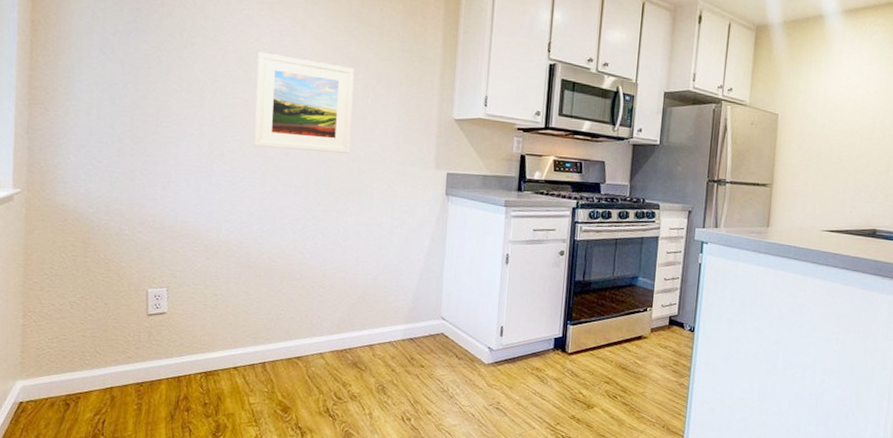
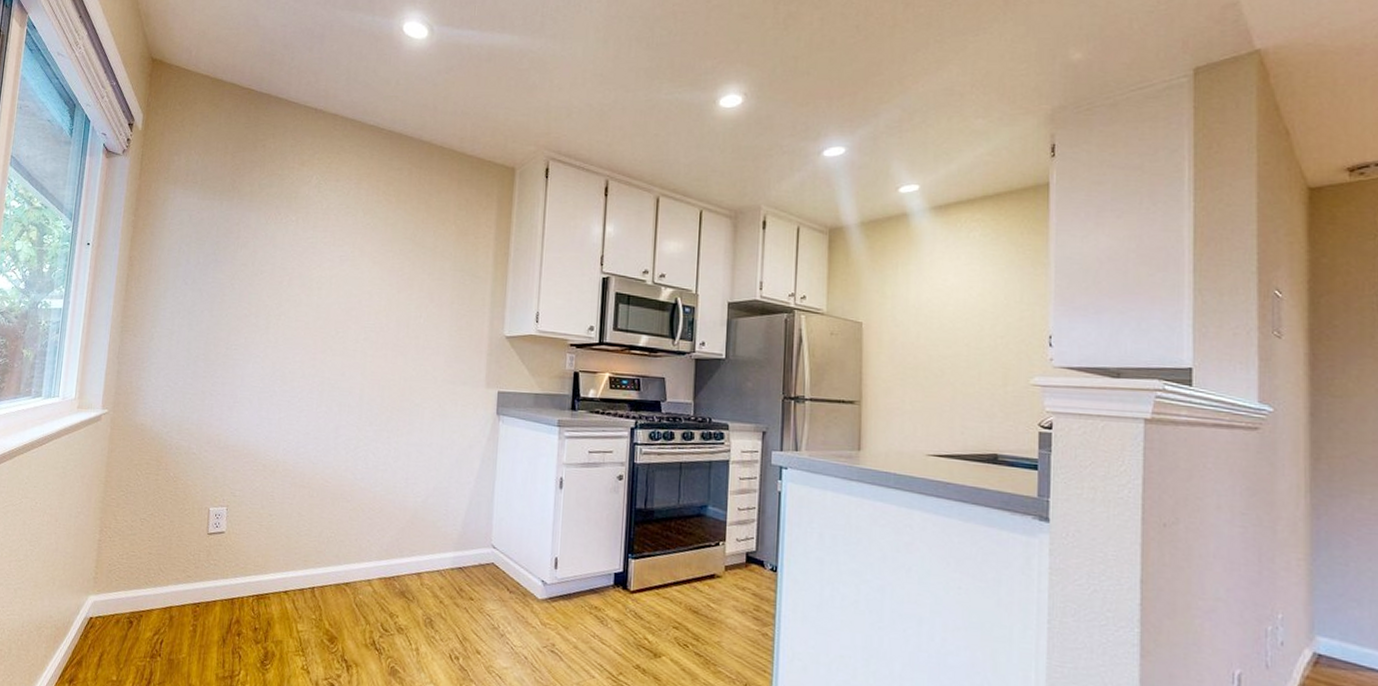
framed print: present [254,51,354,154] -> none [312,276,408,373]

